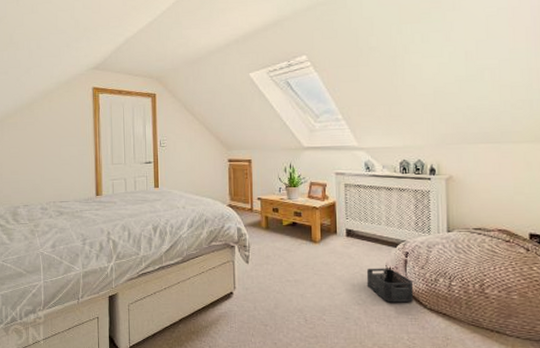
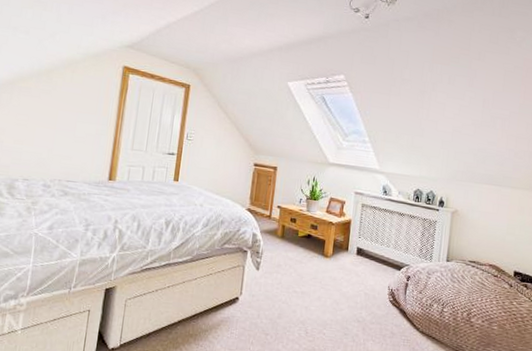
storage bin: present [366,268,414,303] -> none [368,287,411,324]

